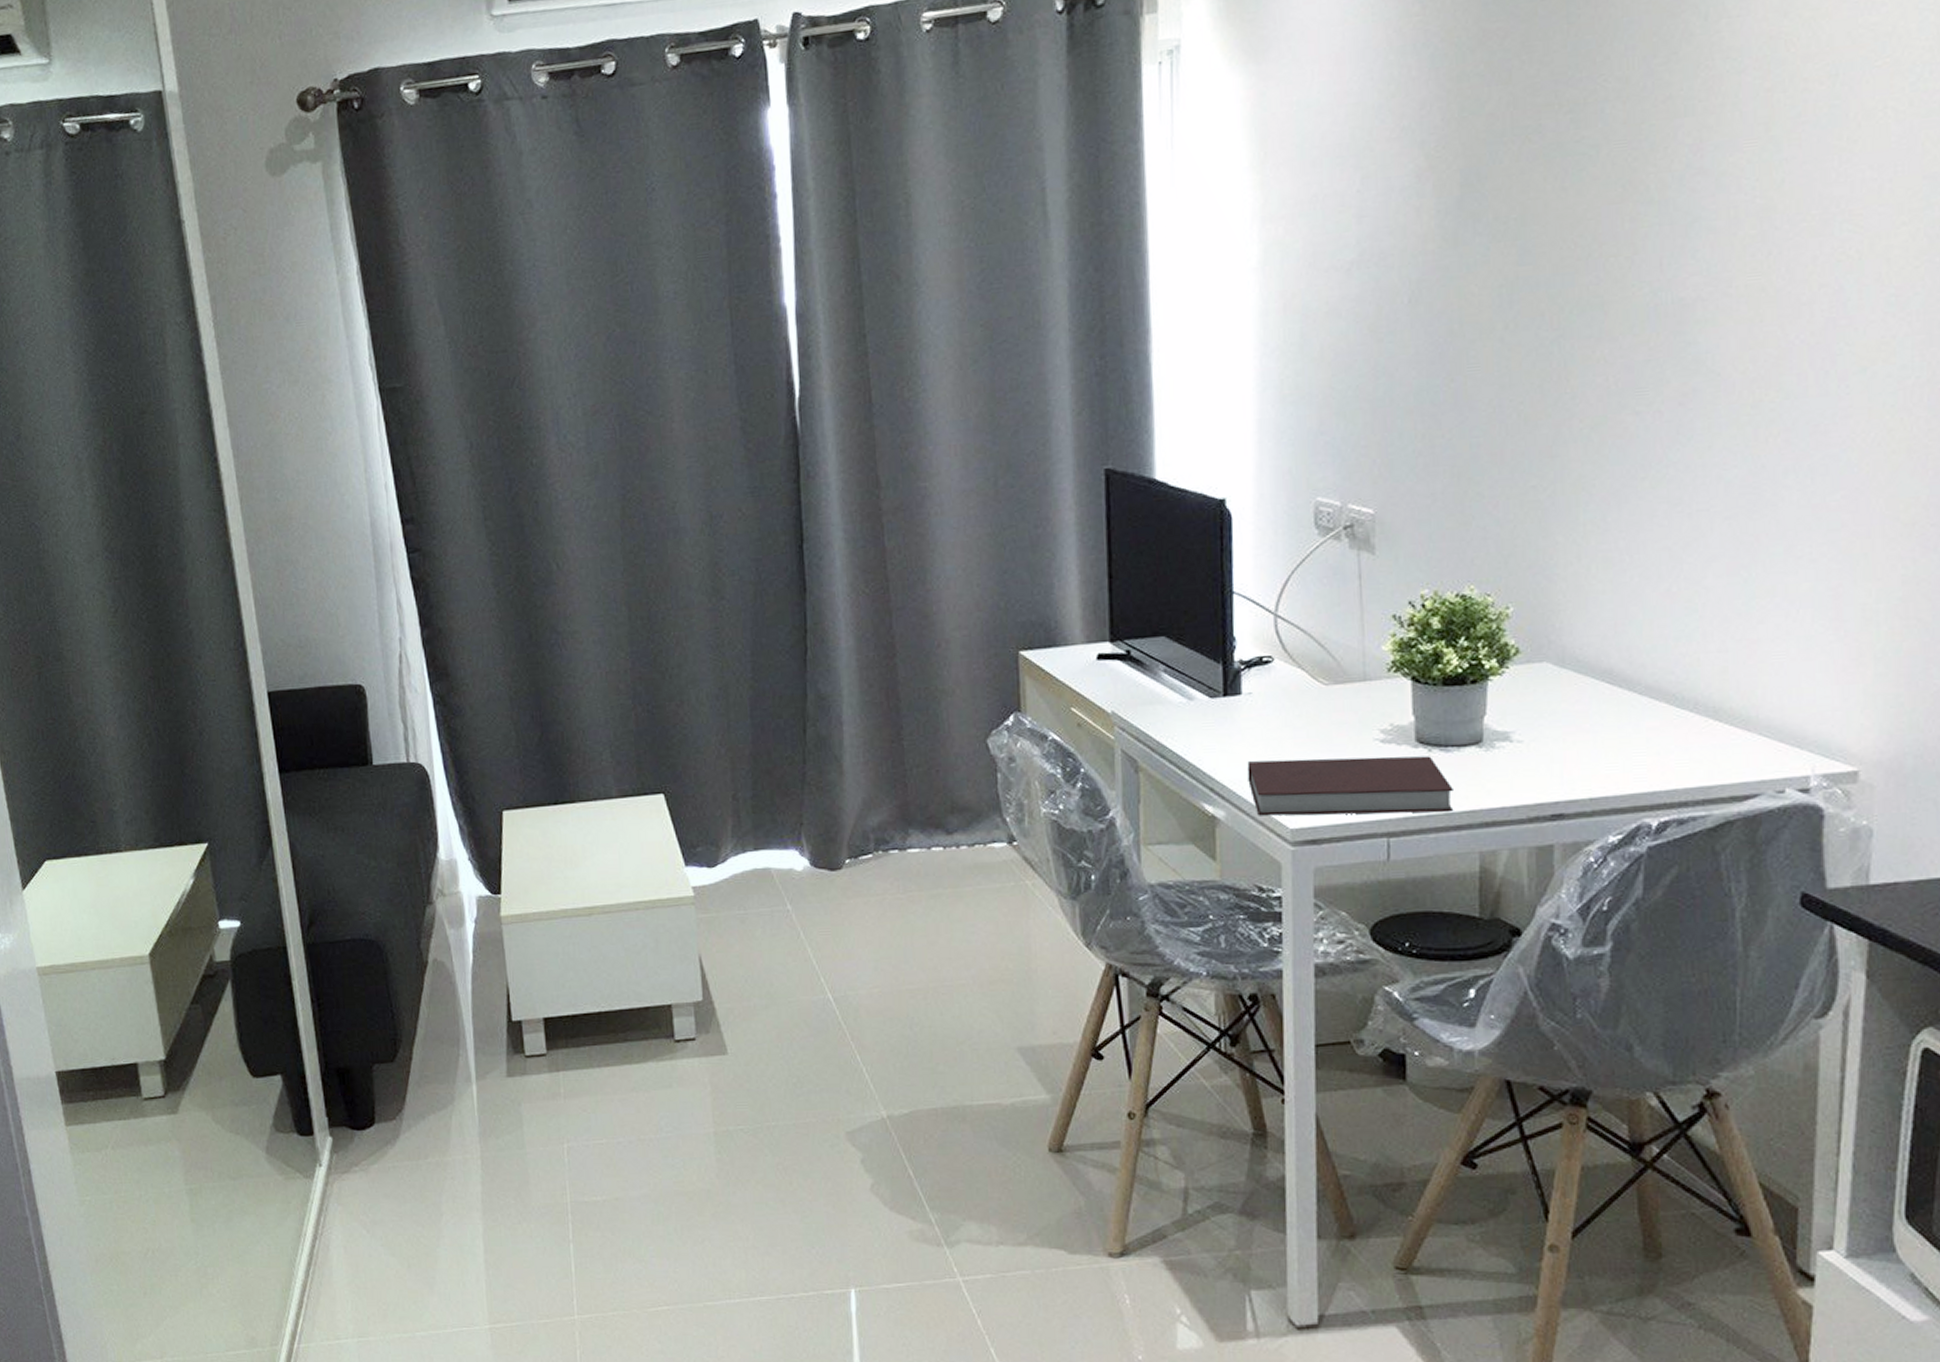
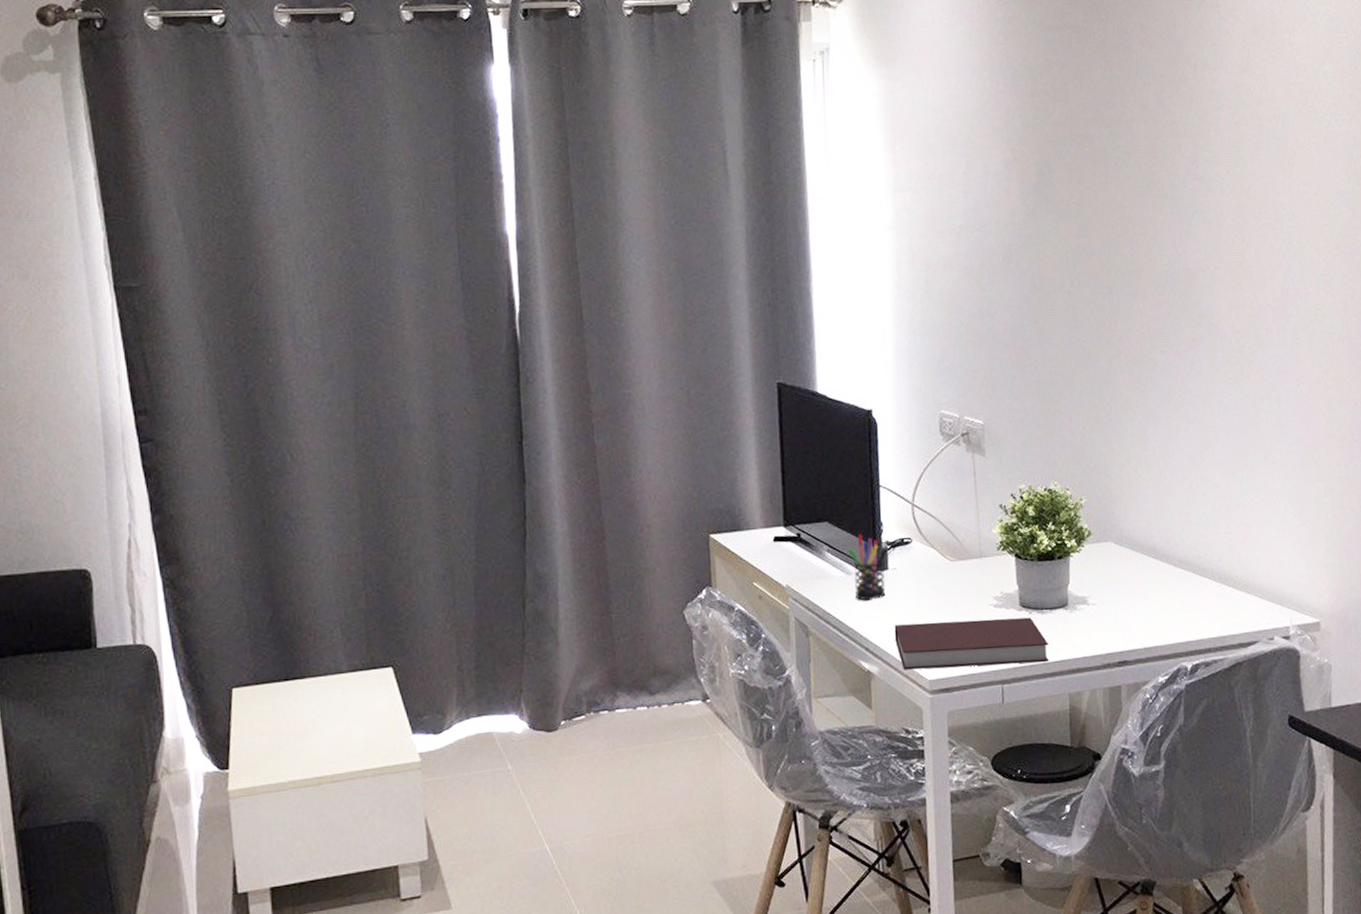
pen holder: none [1190,650,1238,732] -> present [848,533,886,601]

